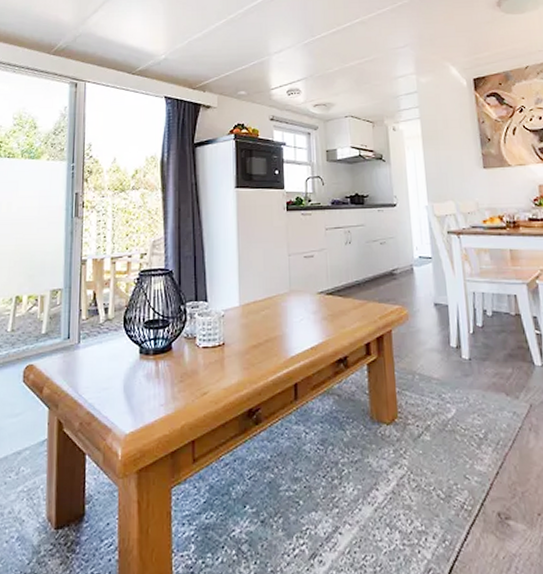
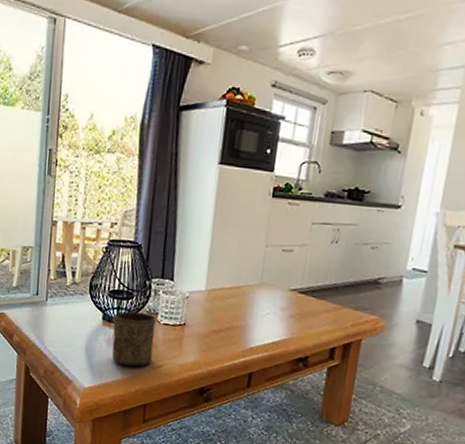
cup: none [151,339,195,400] -> present [112,311,156,367]

